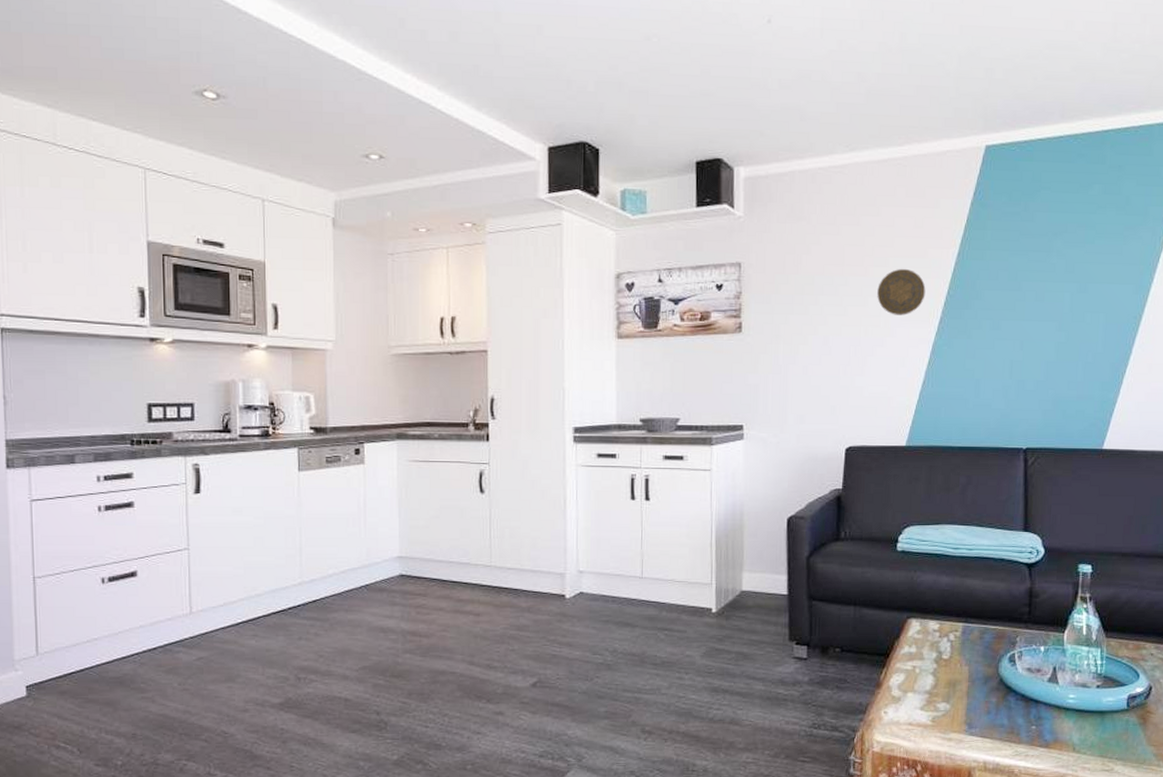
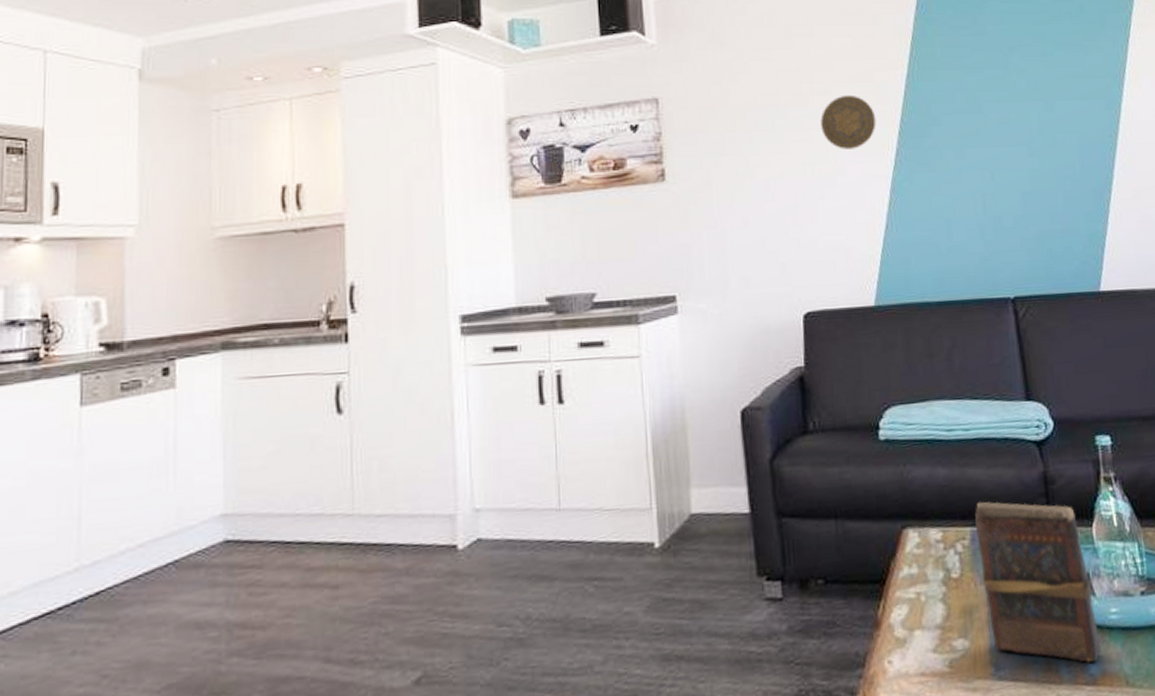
book: none [966,605,1057,732] -> present [975,501,1101,663]

